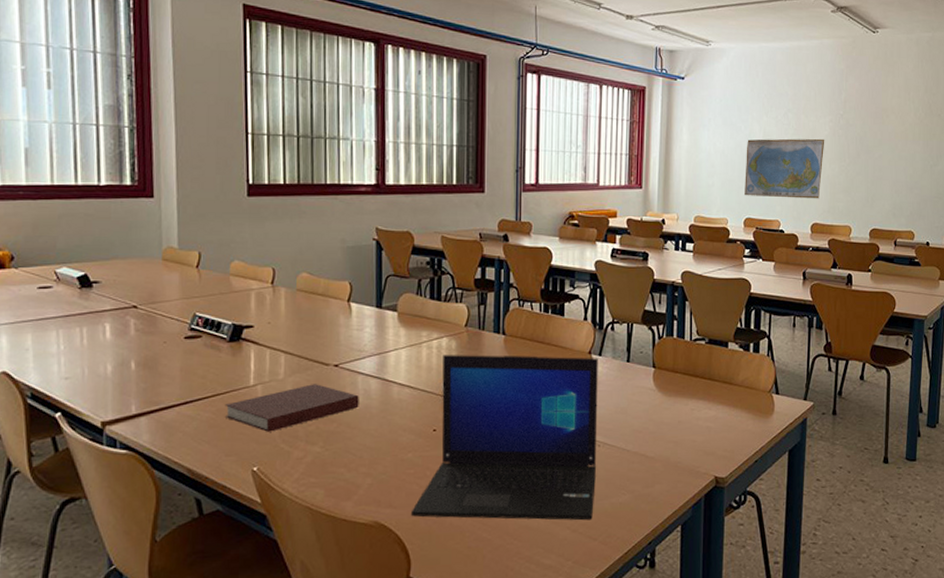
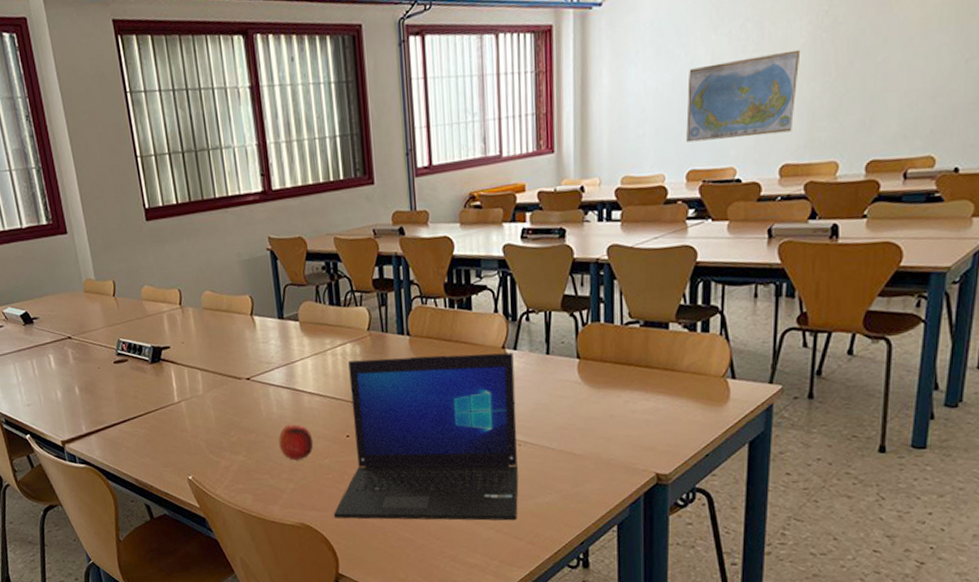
notebook: present [225,384,359,432] -> none [156,397,274,444]
fruit: none [361,415,398,453] -> present [278,424,314,460]

